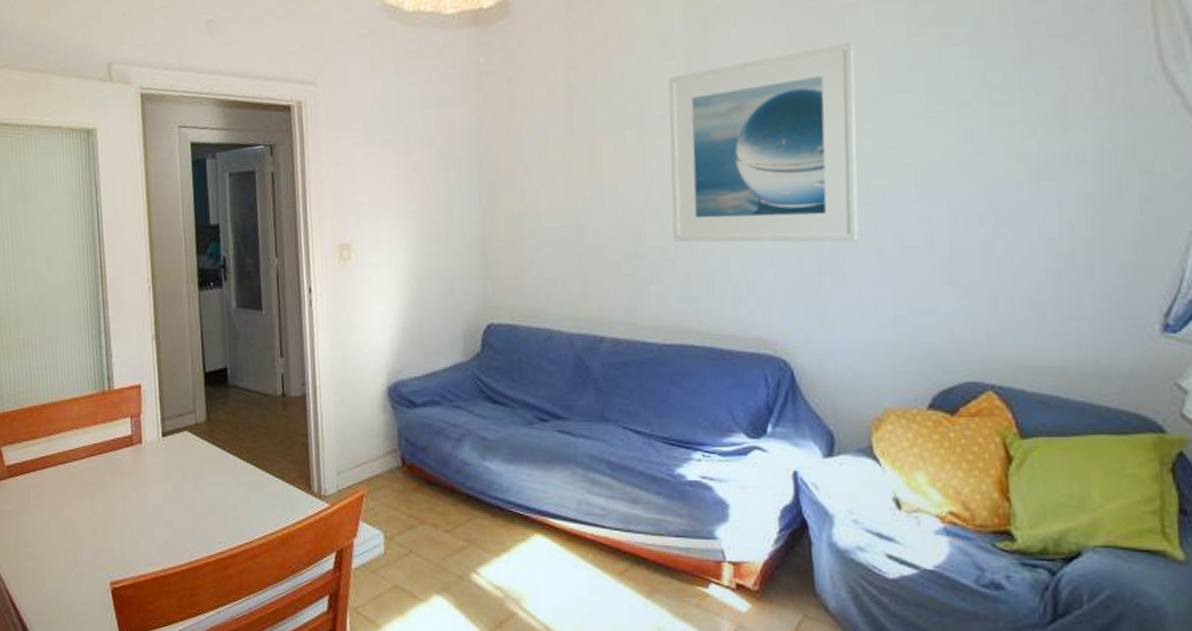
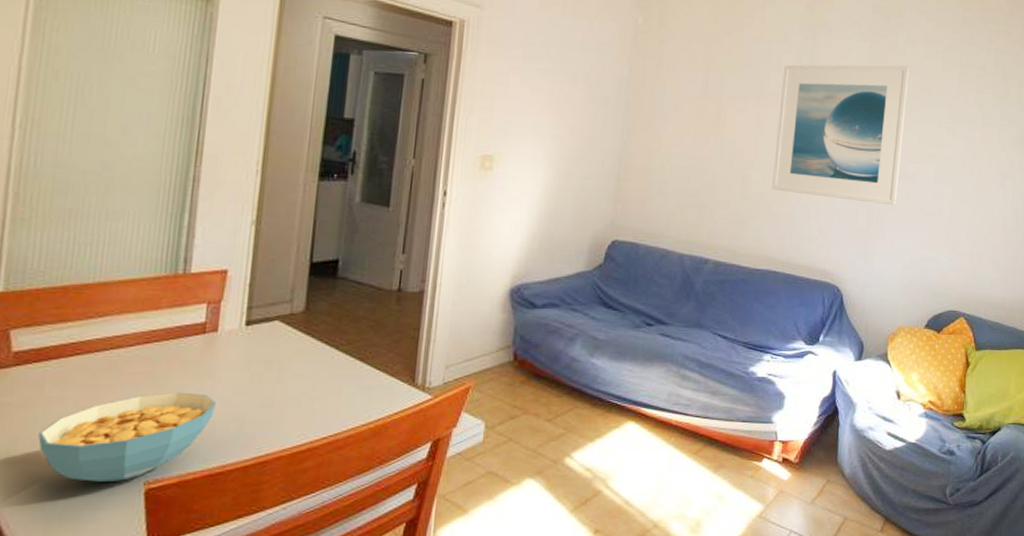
cereal bowl: none [33,500,152,580] -> present [38,392,217,482]

